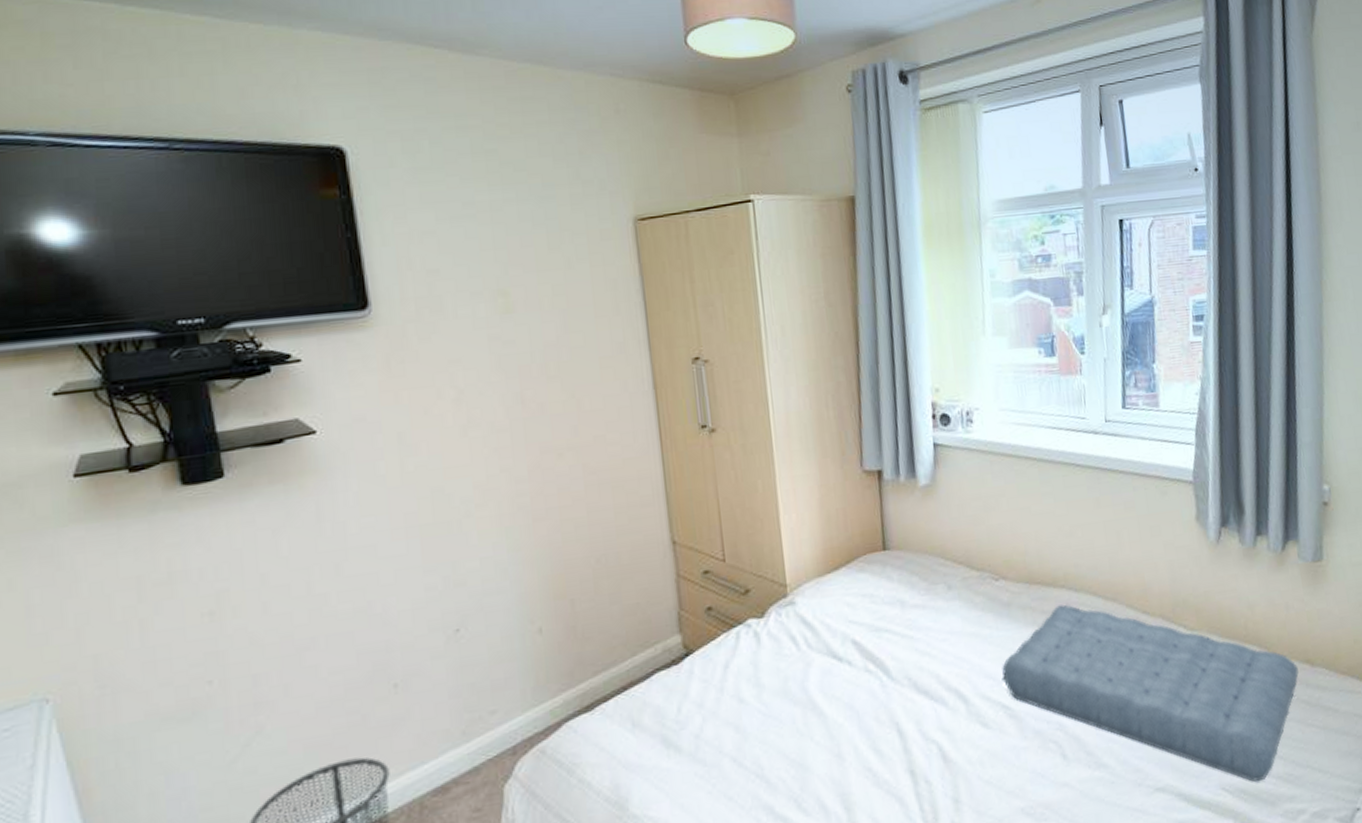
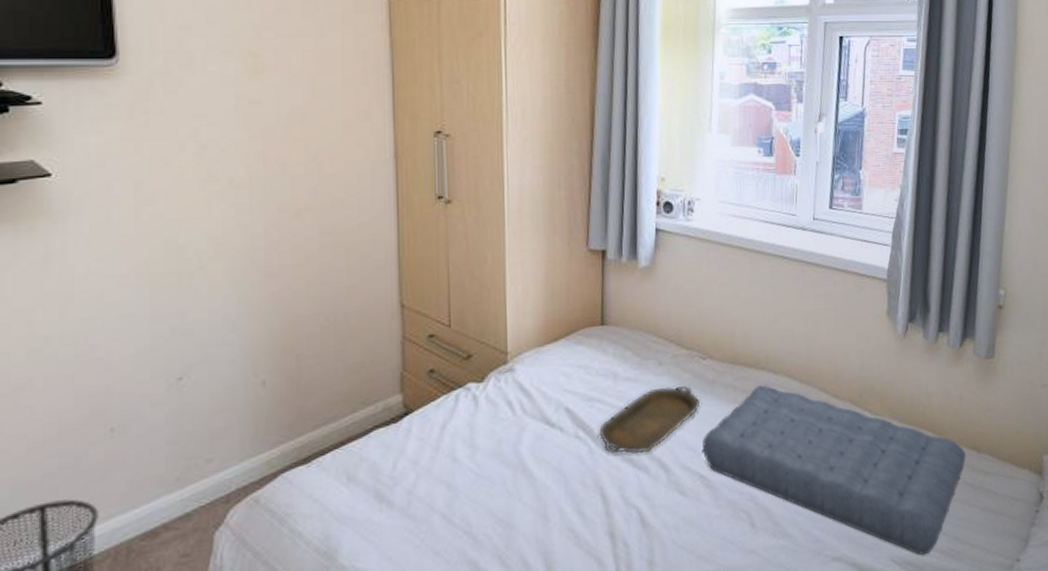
serving tray: none [890,608,997,687] -> present [599,384,701,454]

